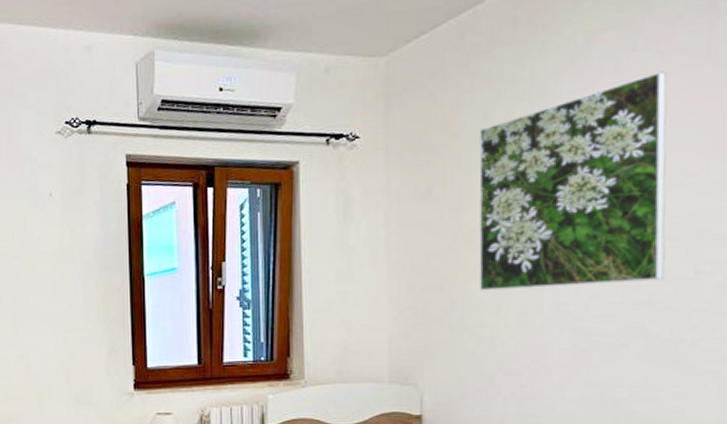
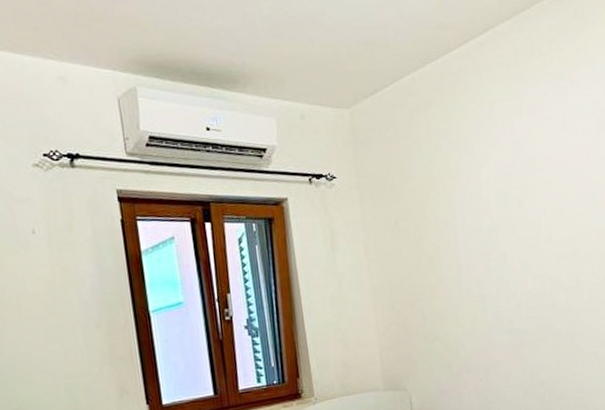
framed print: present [479,71,667,291] -> none [426,134,559,305]

